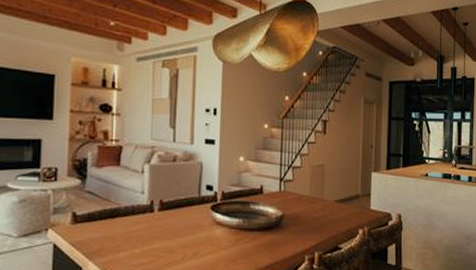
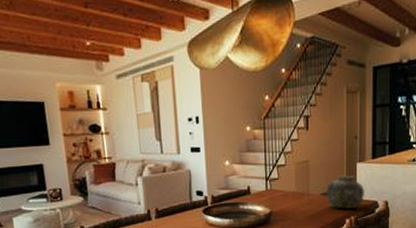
vase: none [340,183,380,220] -> present [326,175,366,210]

